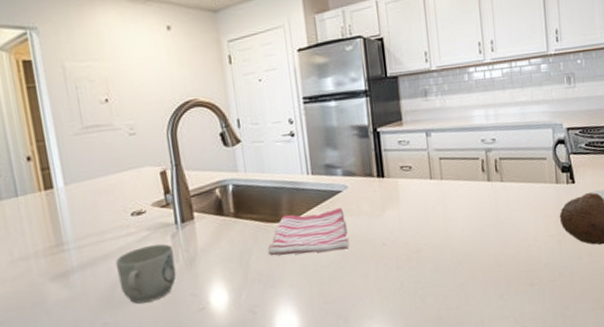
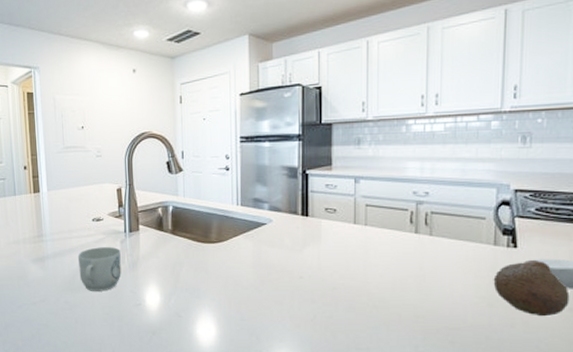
dish towel: present [268,207,349,256] -> none [196,238,269,276]

